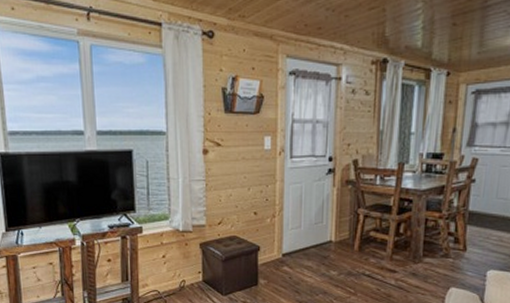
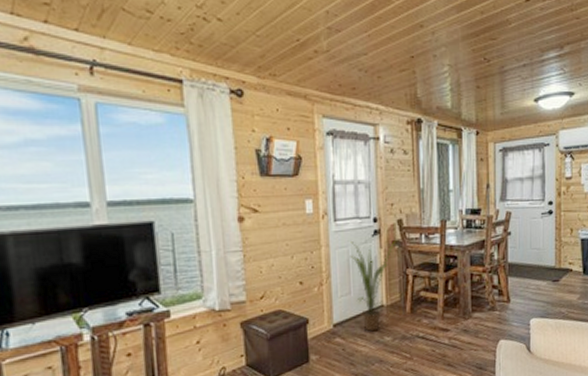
house plant: none [303,178,349,265] -> present [350,240,395,332]

